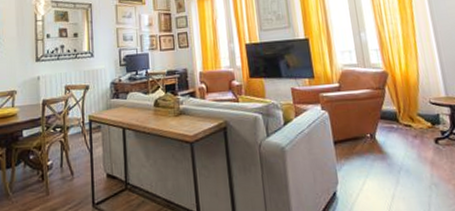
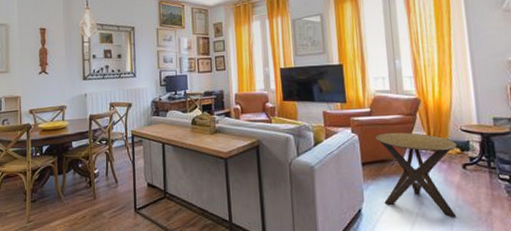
side table: none [346,107,434,197] -> present [376,132,457,218]

